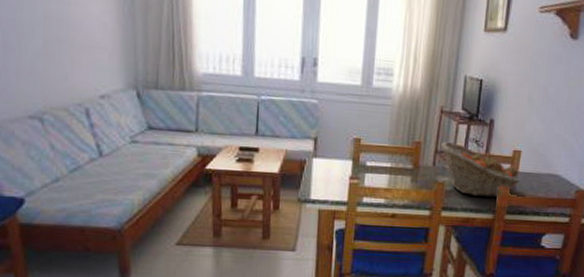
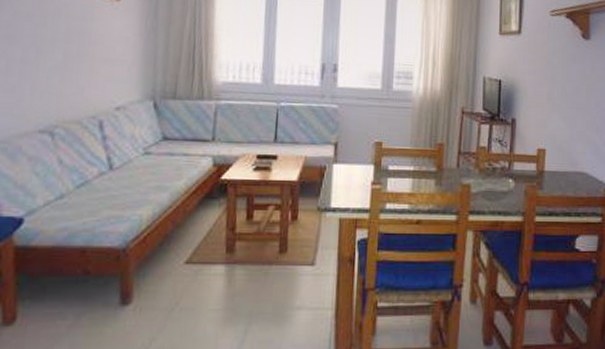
fruit basket: present [440,141,520,198] -> none [463,142,546,199]

